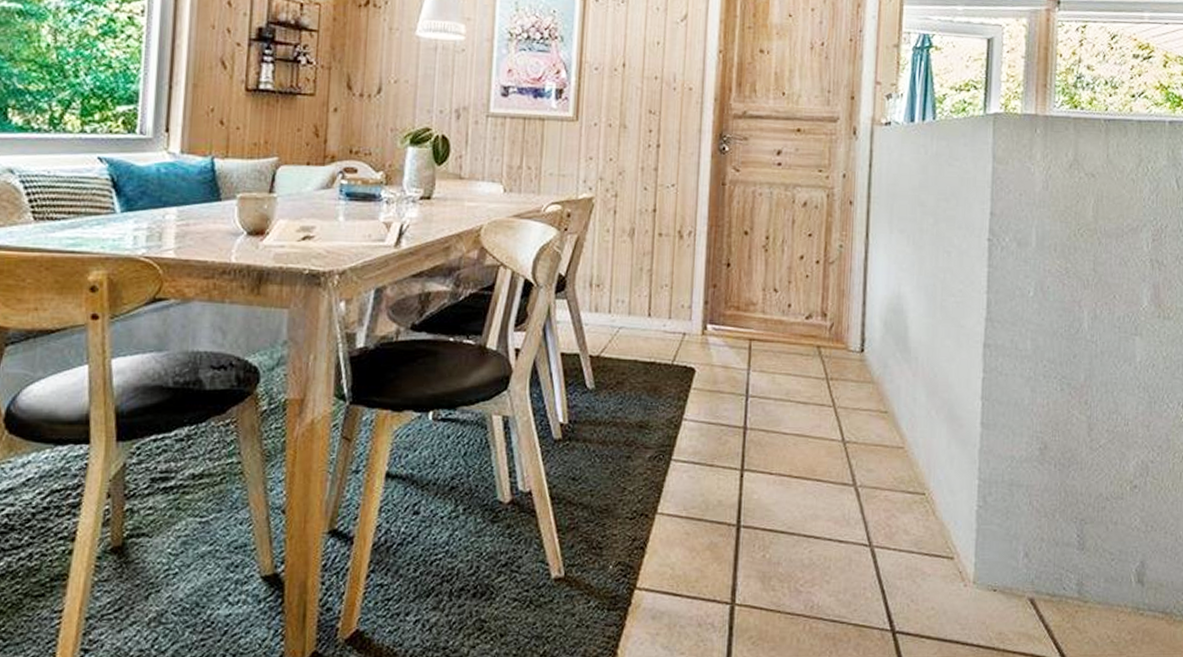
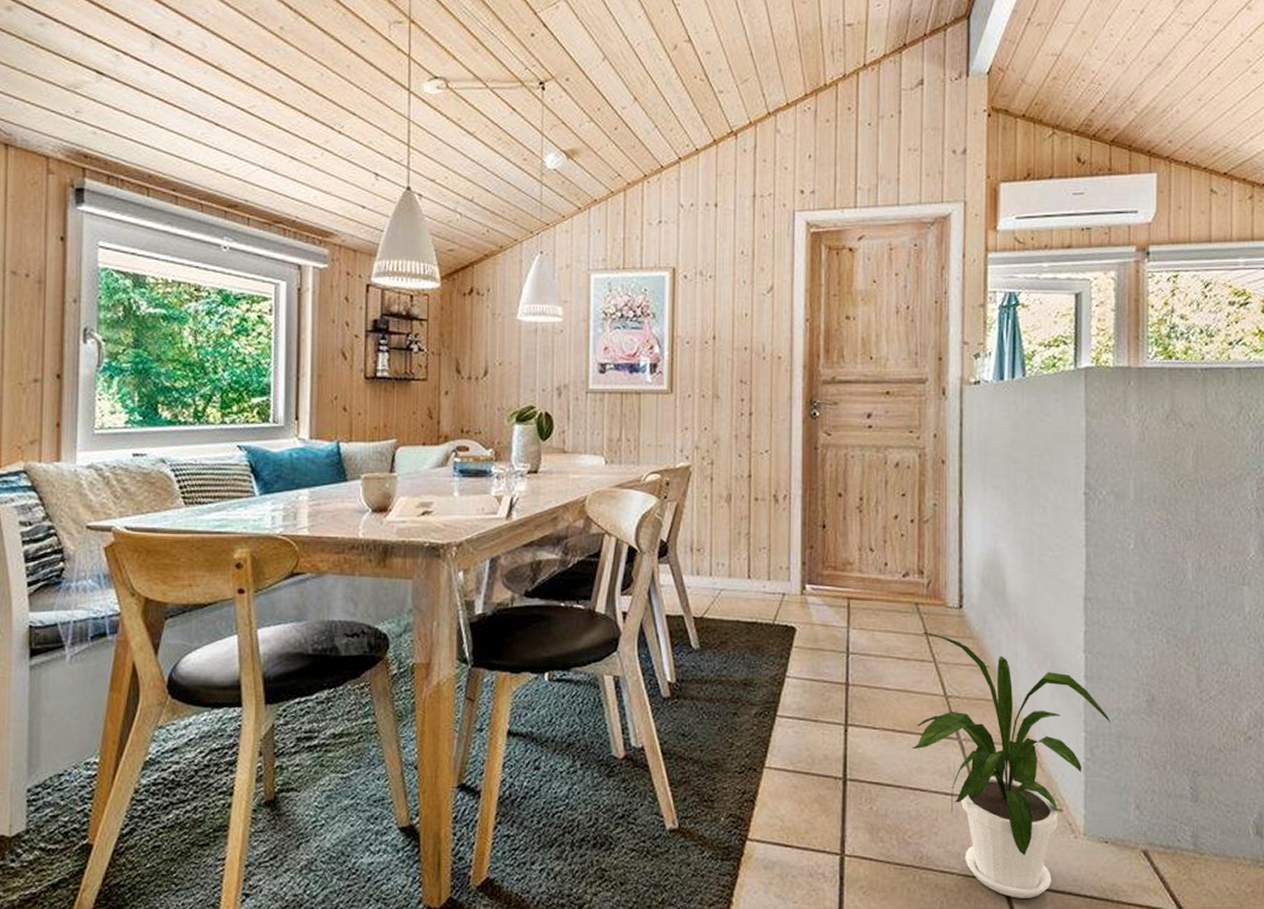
house plant: none [807,375,1005,648] -> present [912,631,1111,898]

